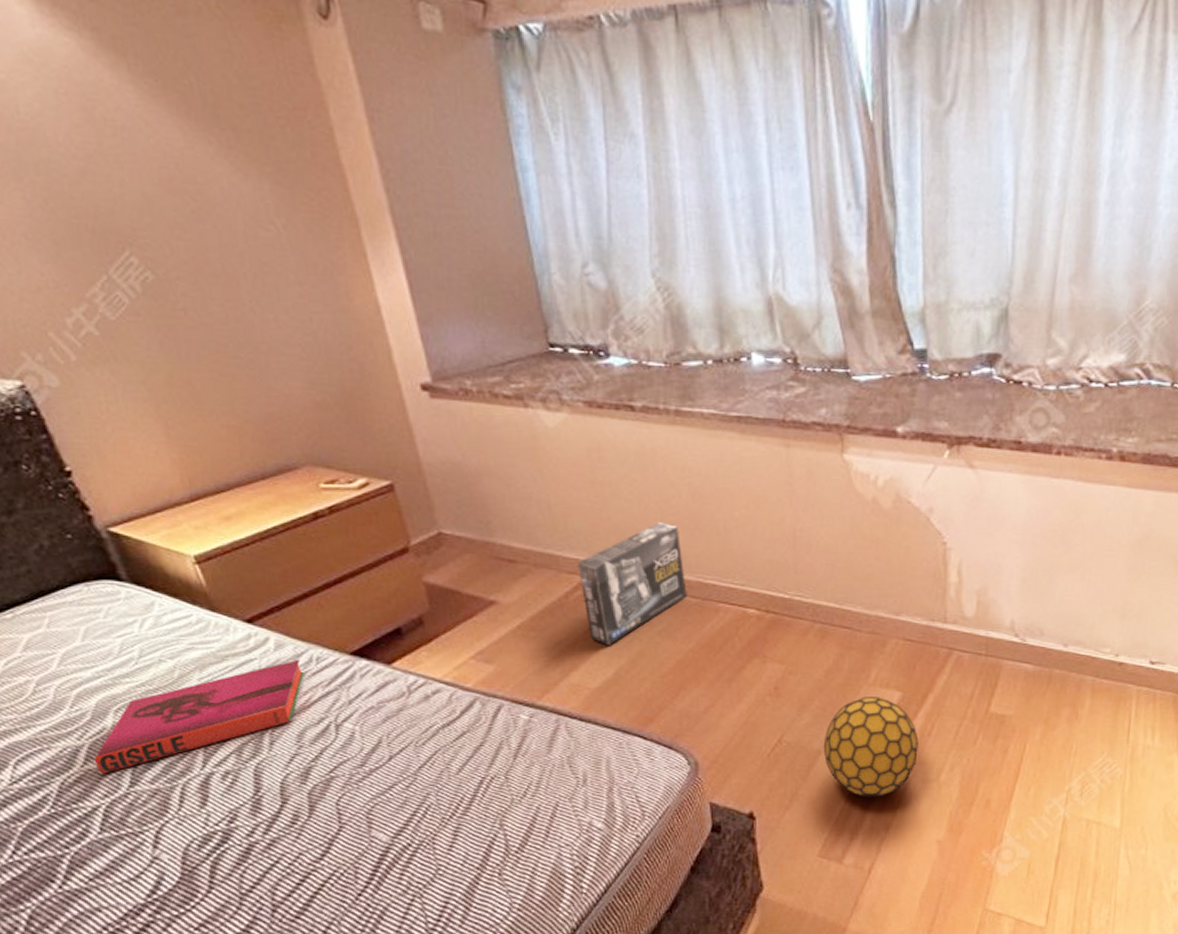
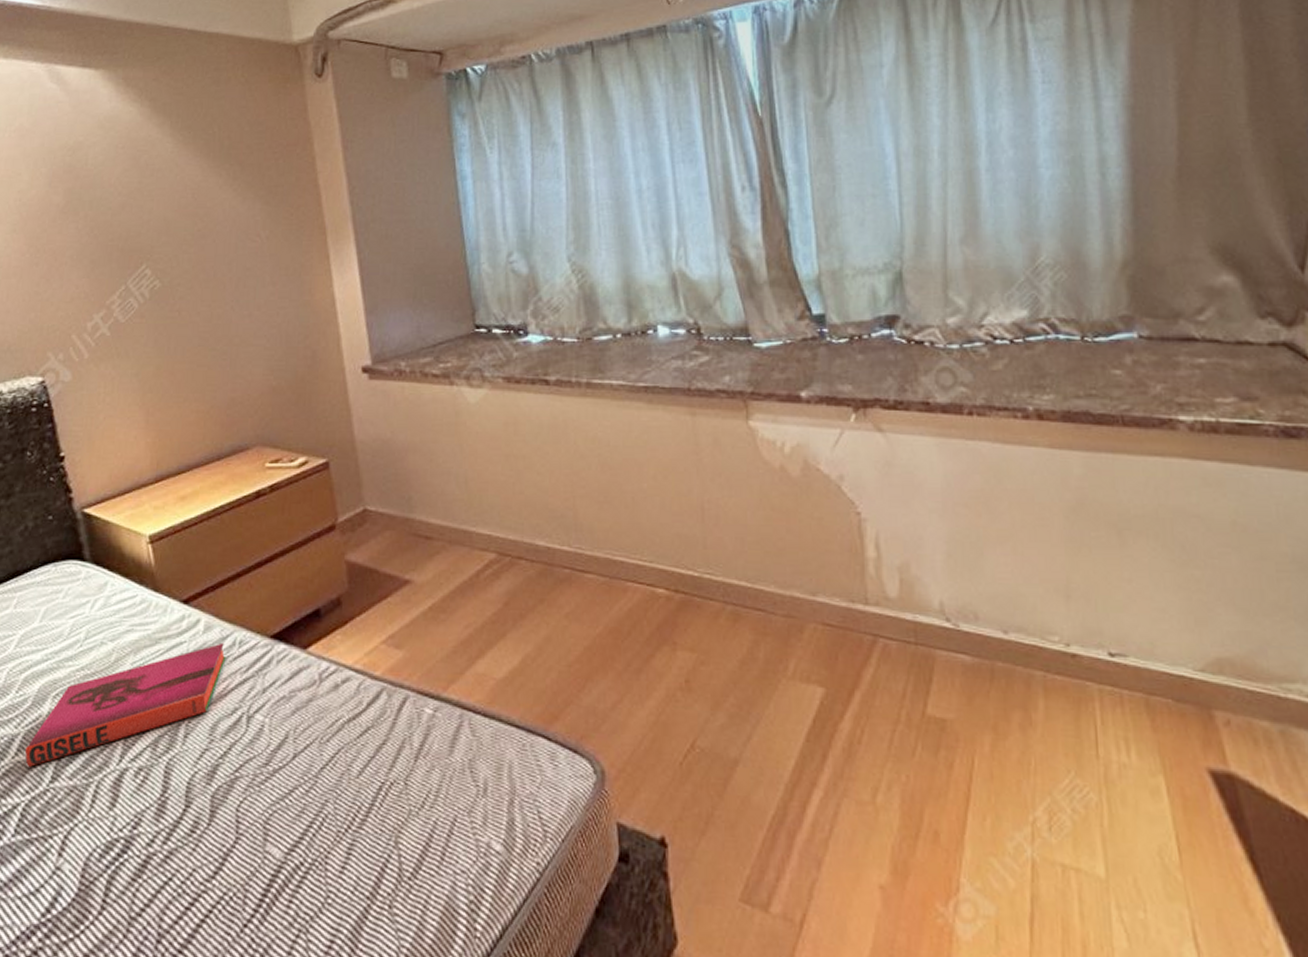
box: present [576,522,687,645] -> none [489,495,595,629]
decorative ball: present [823,697,919,798] -> none [740,693,848,823]

